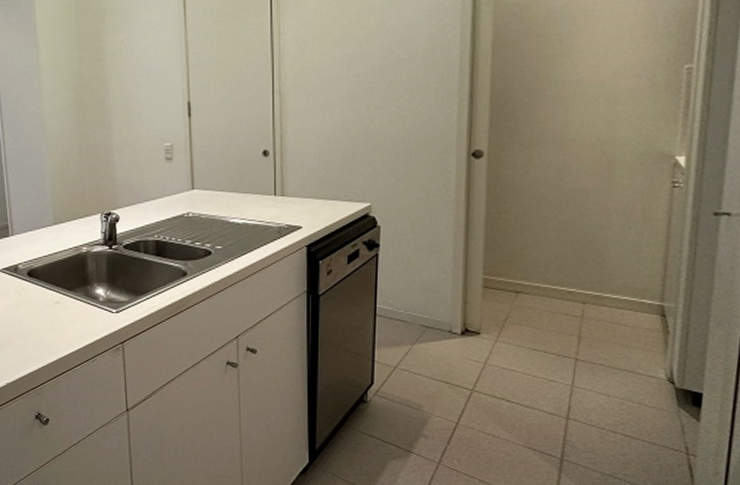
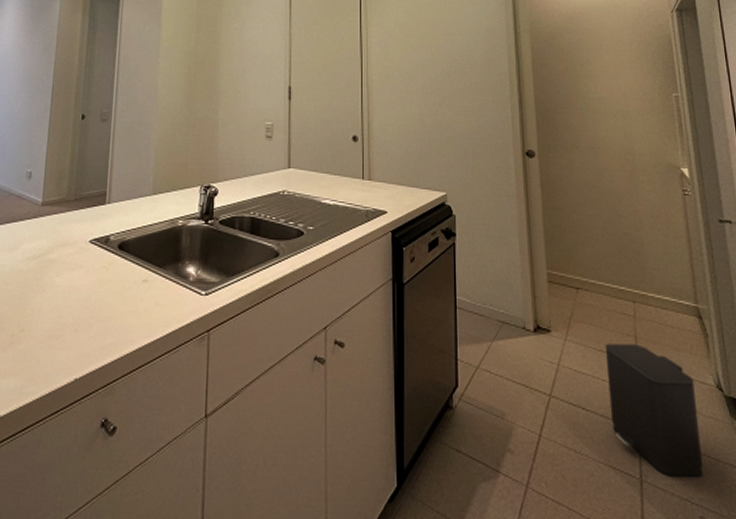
pedal bin: none [537,343,641,457] -> present [604,344,703,477]

